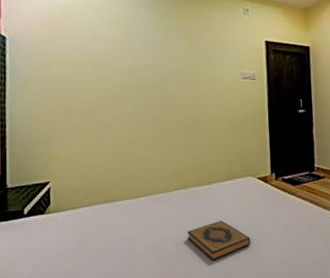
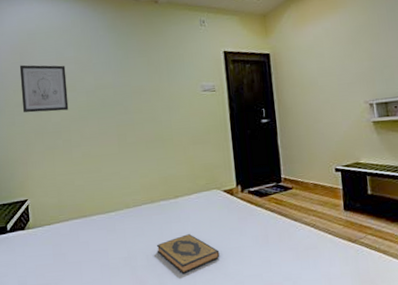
wall art: none [49,39,102,90] -> present [19,65,69,113]

